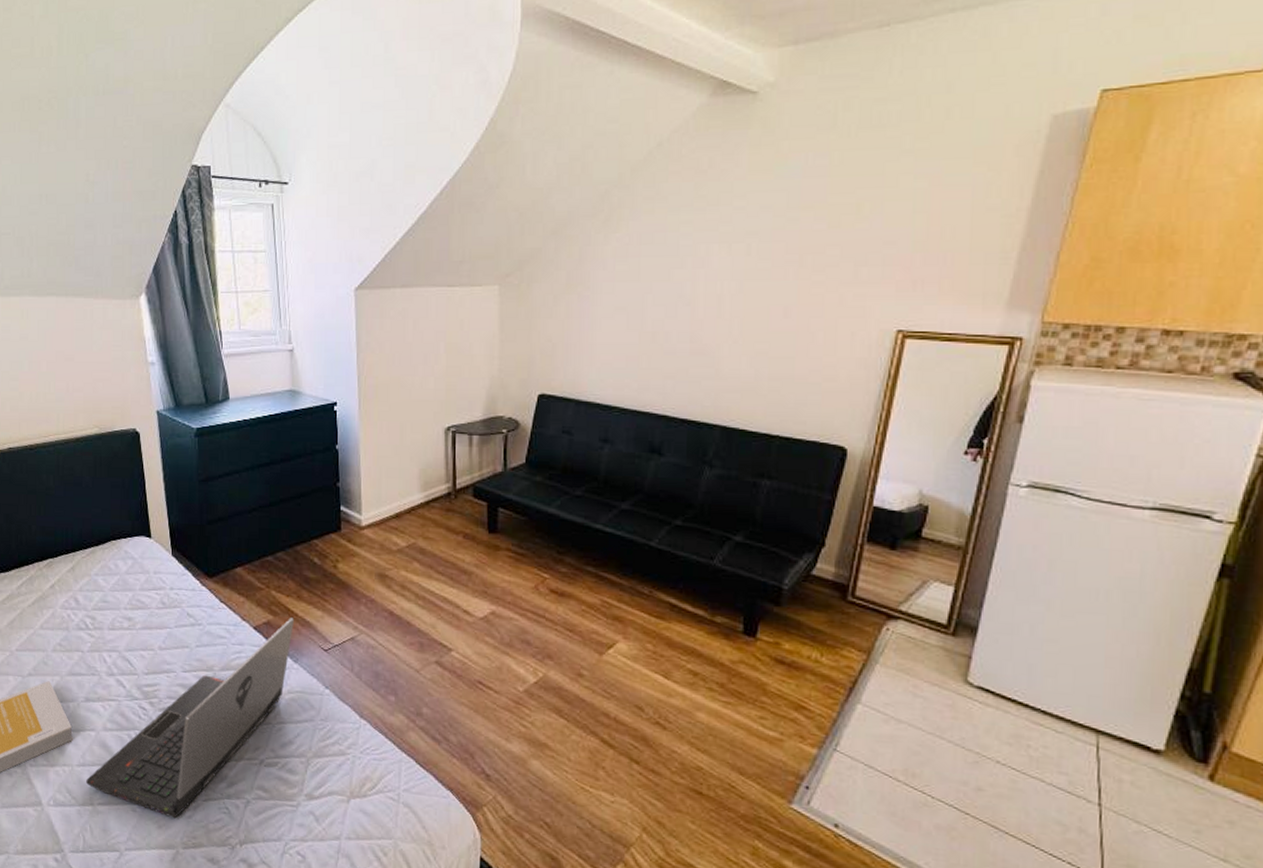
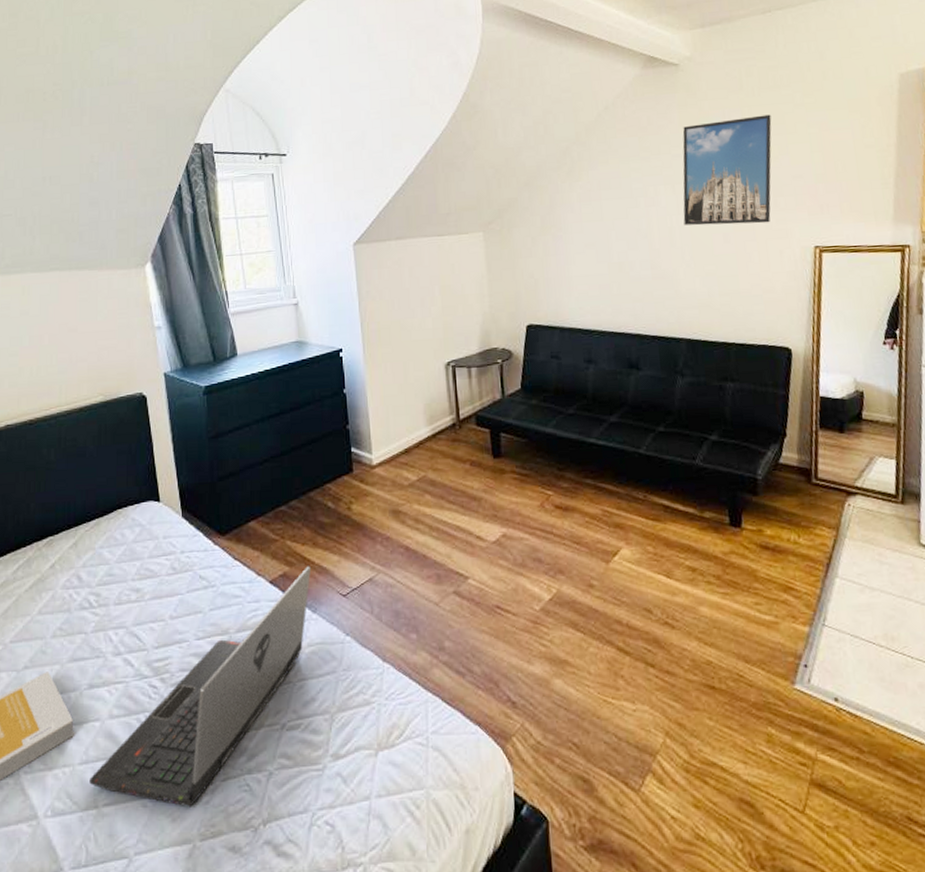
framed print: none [737,162,868,298] -> present [682,114,772,226]

